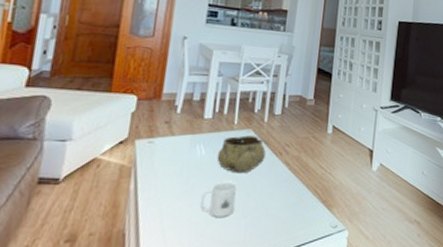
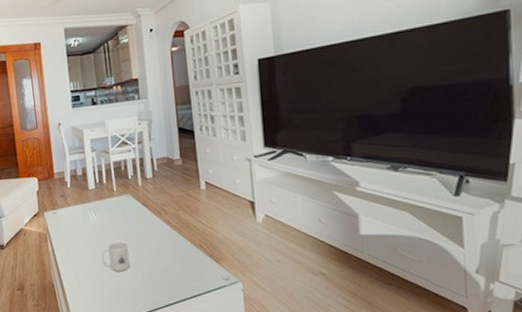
decorative bowl: present [217,135,266,174] -> none [106,199,146,234]

